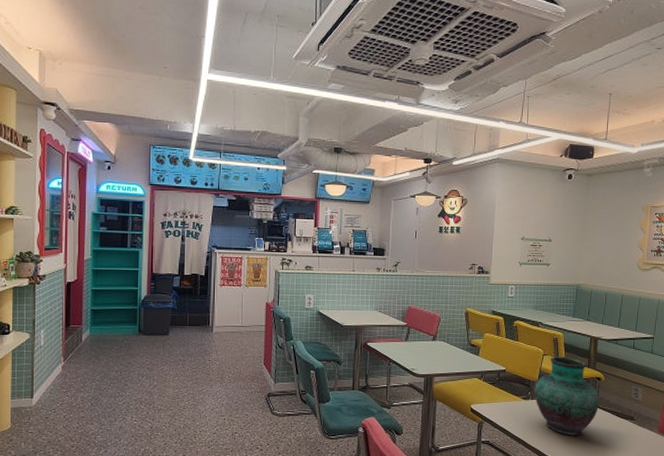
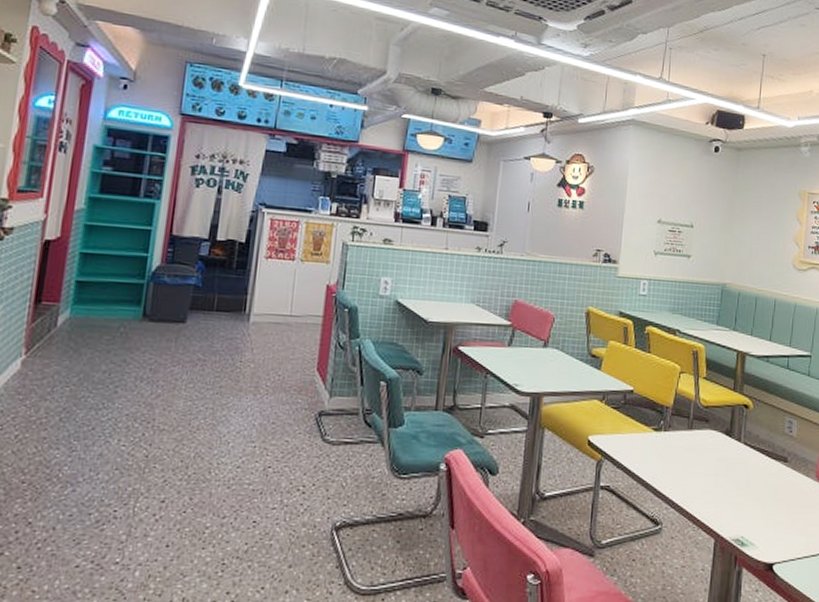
vase: present [534,357,599,436] -> none [668,375,747,481]

